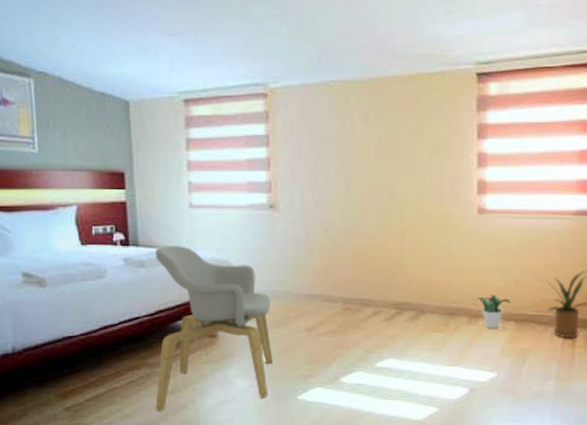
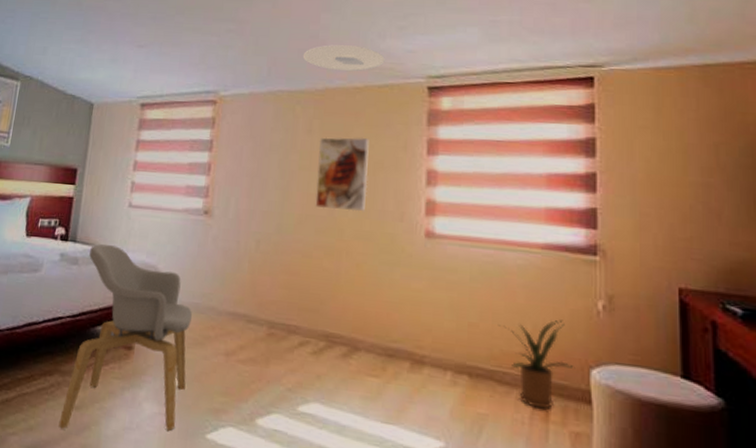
ceiling light: none [352,31,435,59] -> present [302,45,385,72]
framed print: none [376,125,425,195] -> present [315,137,369,212]
potted plant: present [477,295,511,329] -> none [421,338,464,382]

